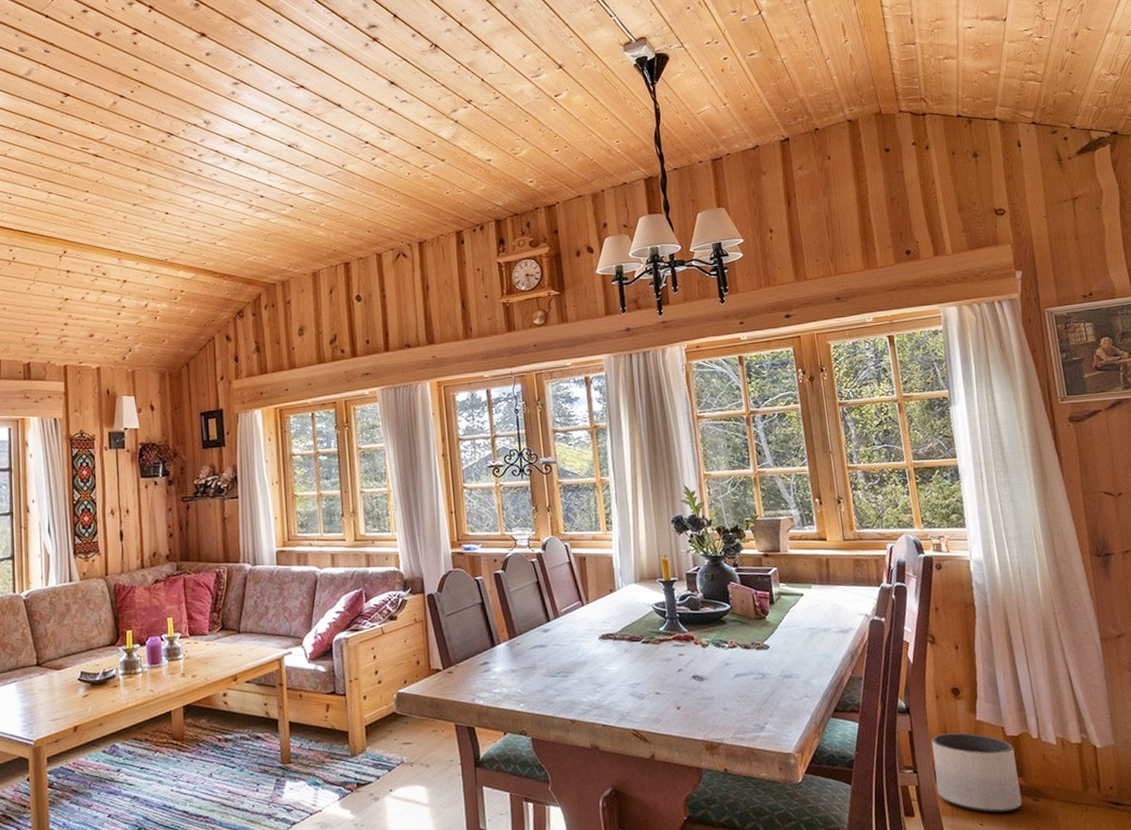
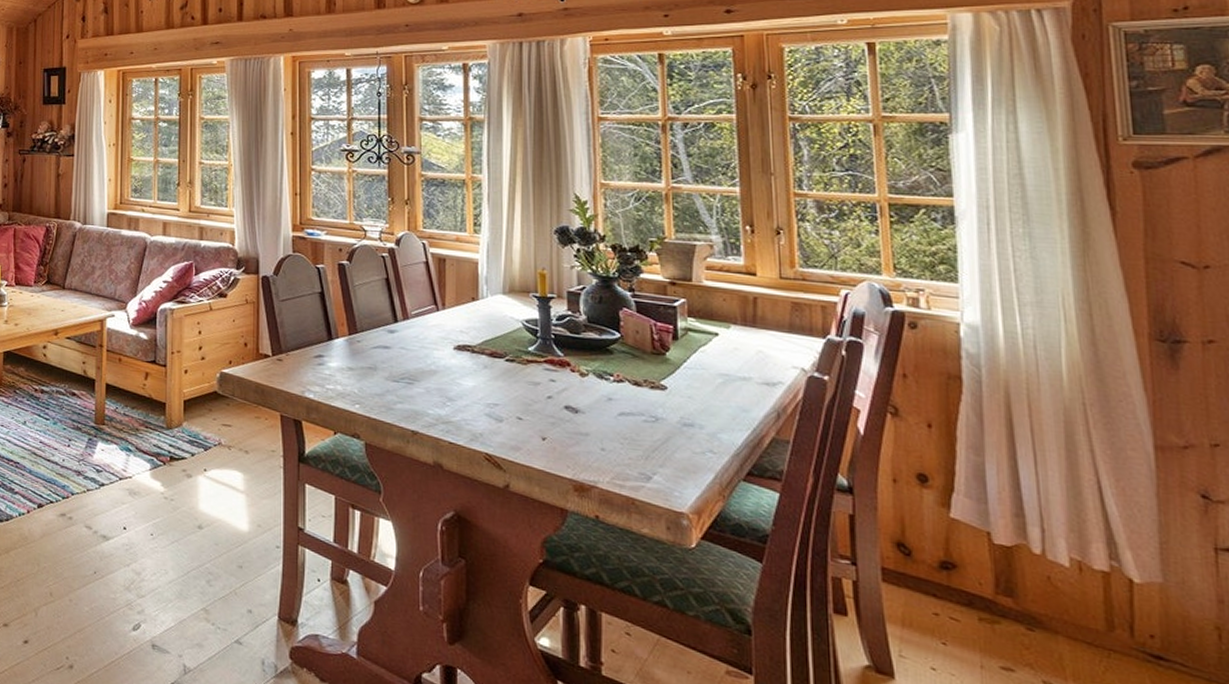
planter: present [931,732,1022,813] -> none [881,525,1009,637]

